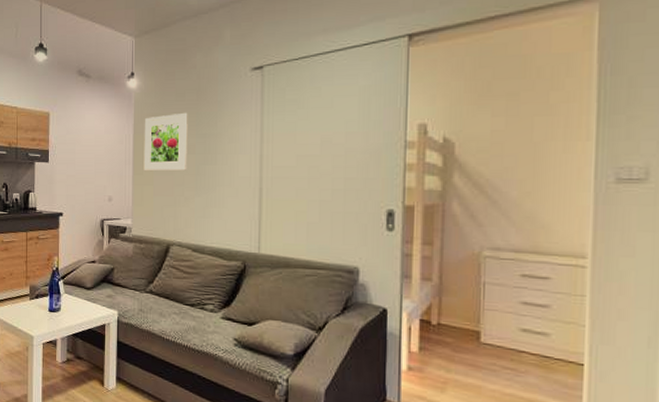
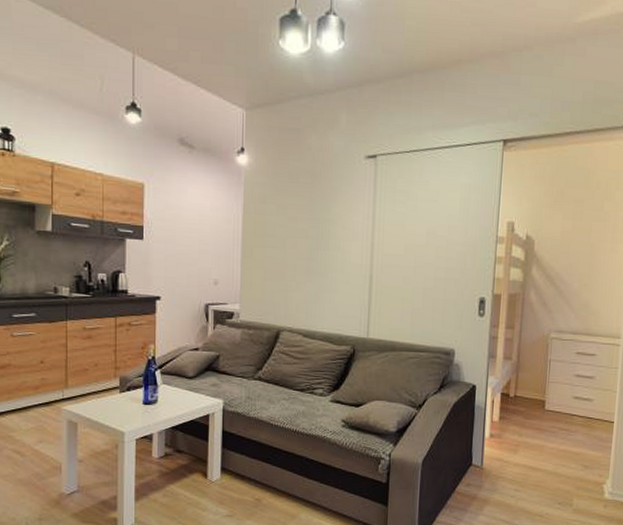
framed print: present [143,112,188,172] -> none [253,195,301,255]

